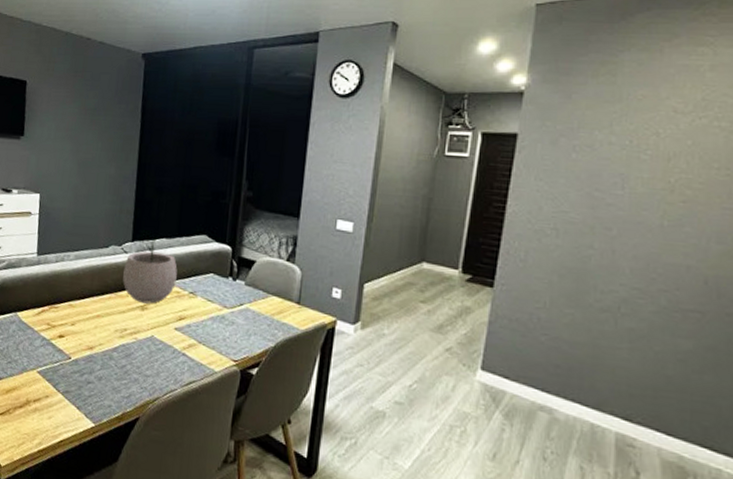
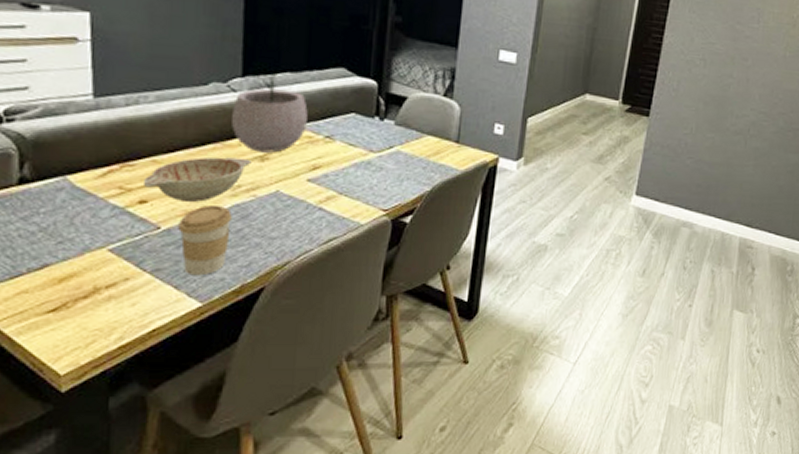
decorative bowl: none [62,304,135,340] -> present [142,157,252,202]
coffee cup: none [82,343,119,401] -> present [178,204,232,276]

